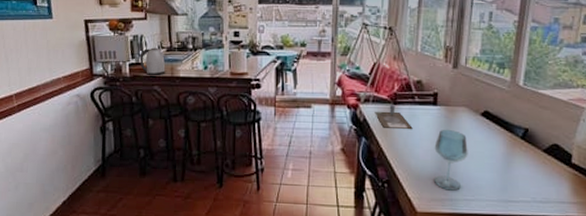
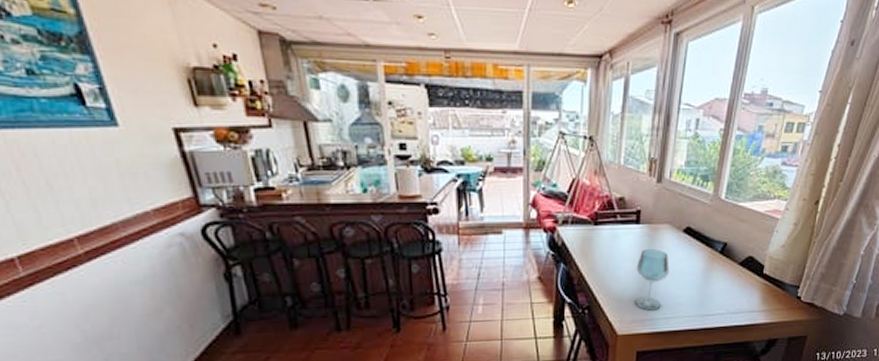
kettle: present [139,47,166,76] -> none [268,166,309,204]
place setting: present [375,105,413,129] -> none [574,225,614,251]

